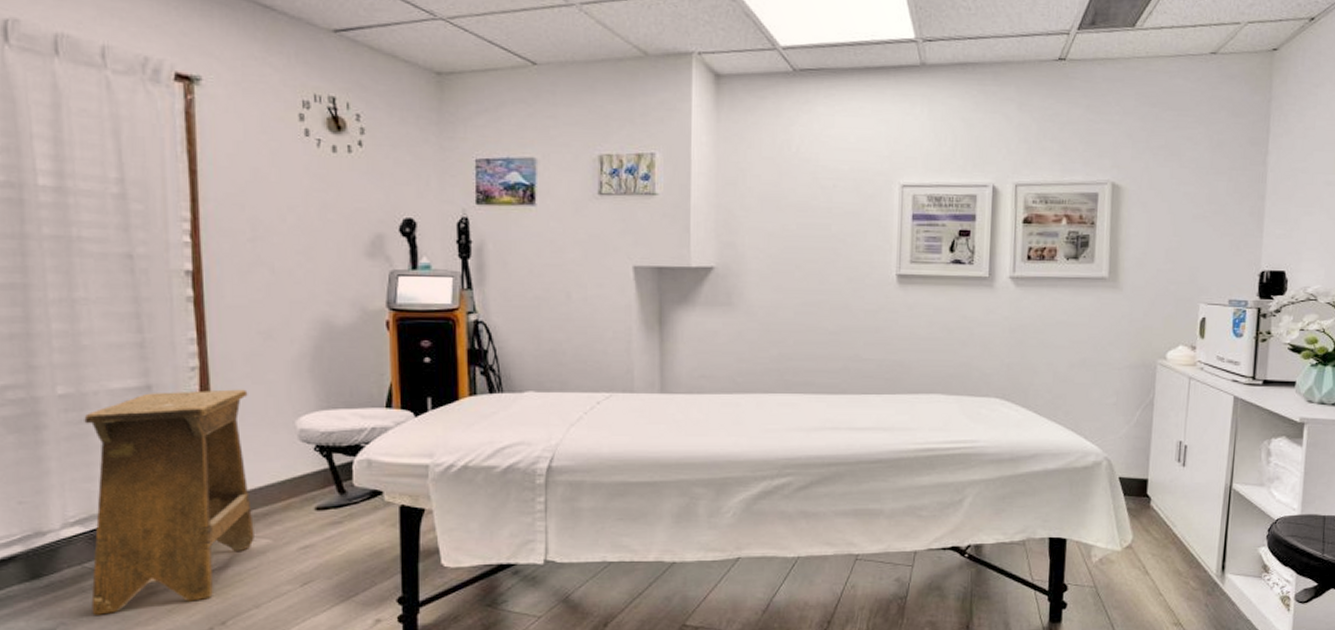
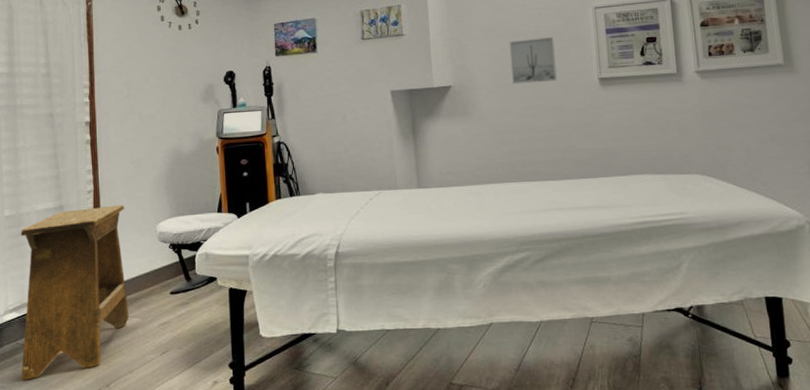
wall art: none [791,216,848,274] -> present [509,37,557,84]

